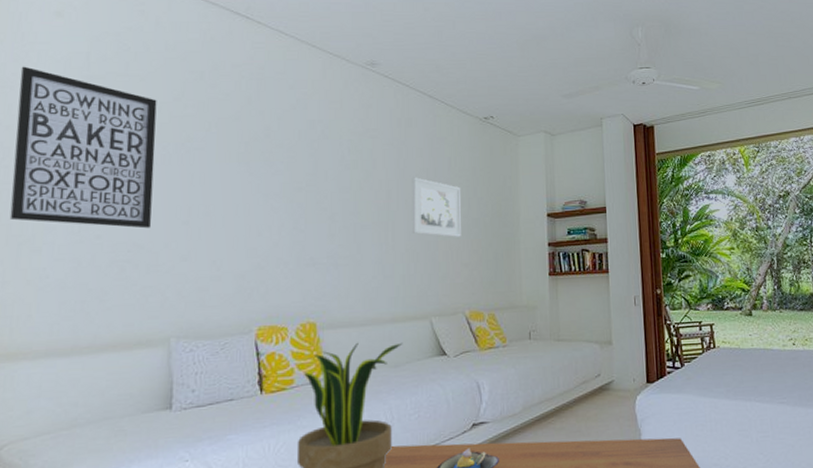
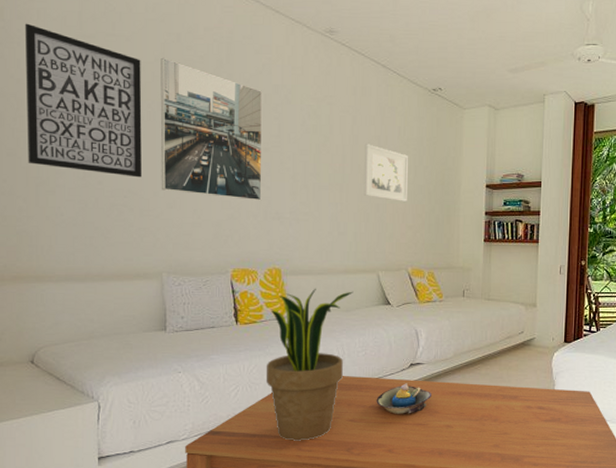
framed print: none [173,96,297,247] -> present [160,57,263,201]

